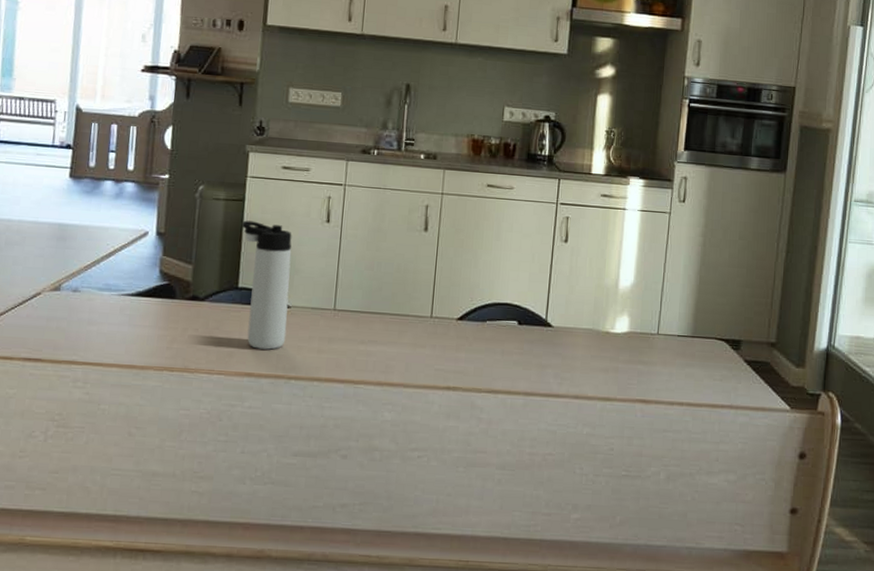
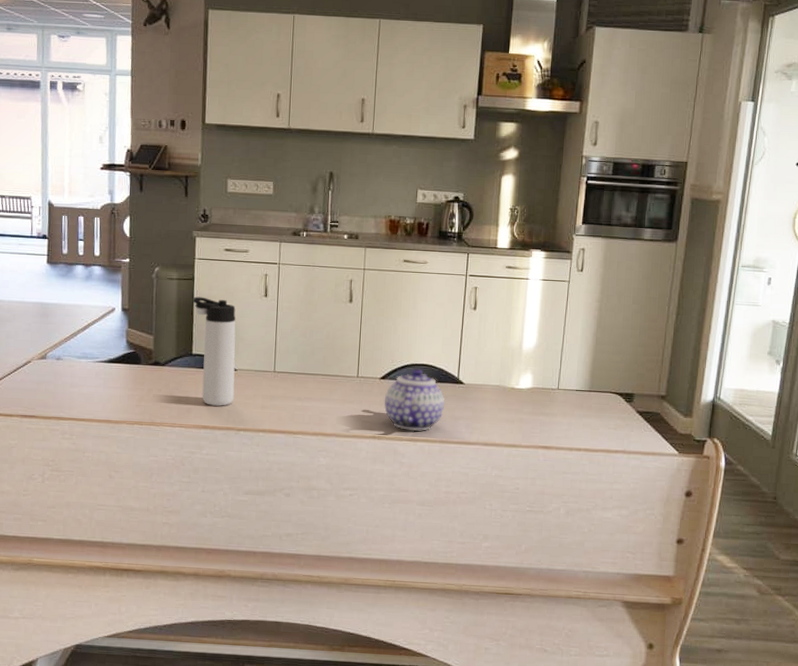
teapot: none [460,308,530,382] -> present [383,368,444,432]

